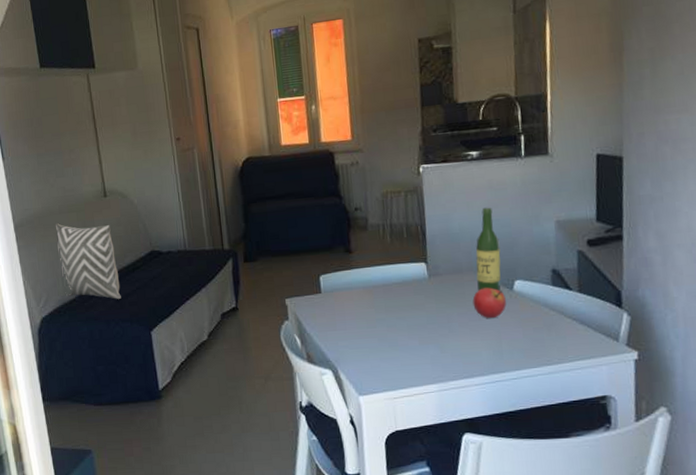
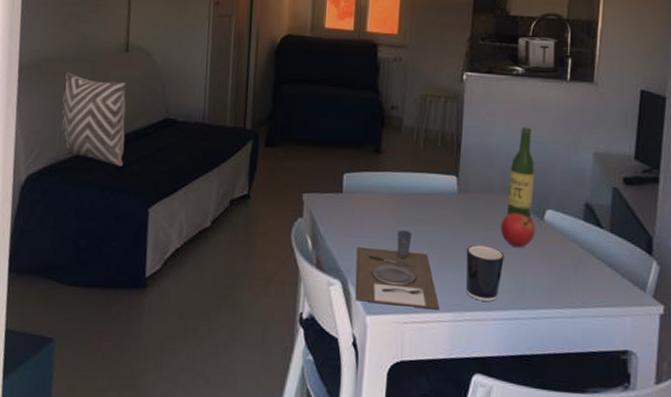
place setting: none [342,318,425,385] -> present [356,230,440,310]
mug: none [443,321,480,370] -> present [465,245,504,301]
toaster: none [469,118,513,155] -> present [518,37,560,73]

